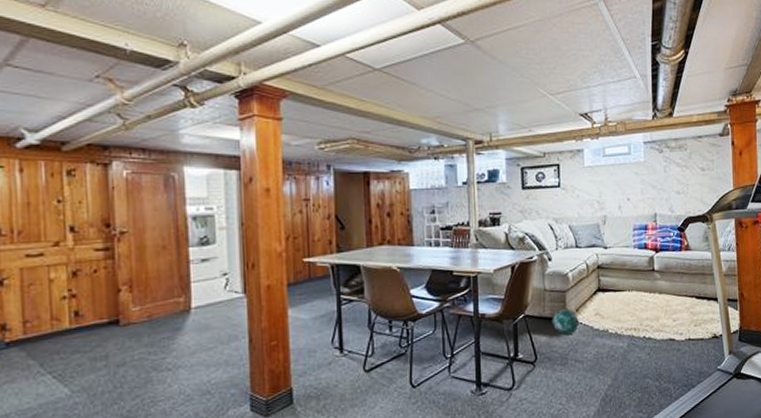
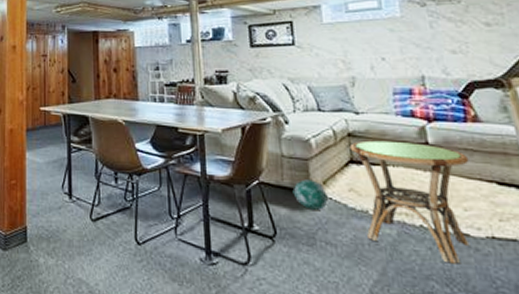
side table: none [598,270,680,364] -> present [349,140,470,264]

